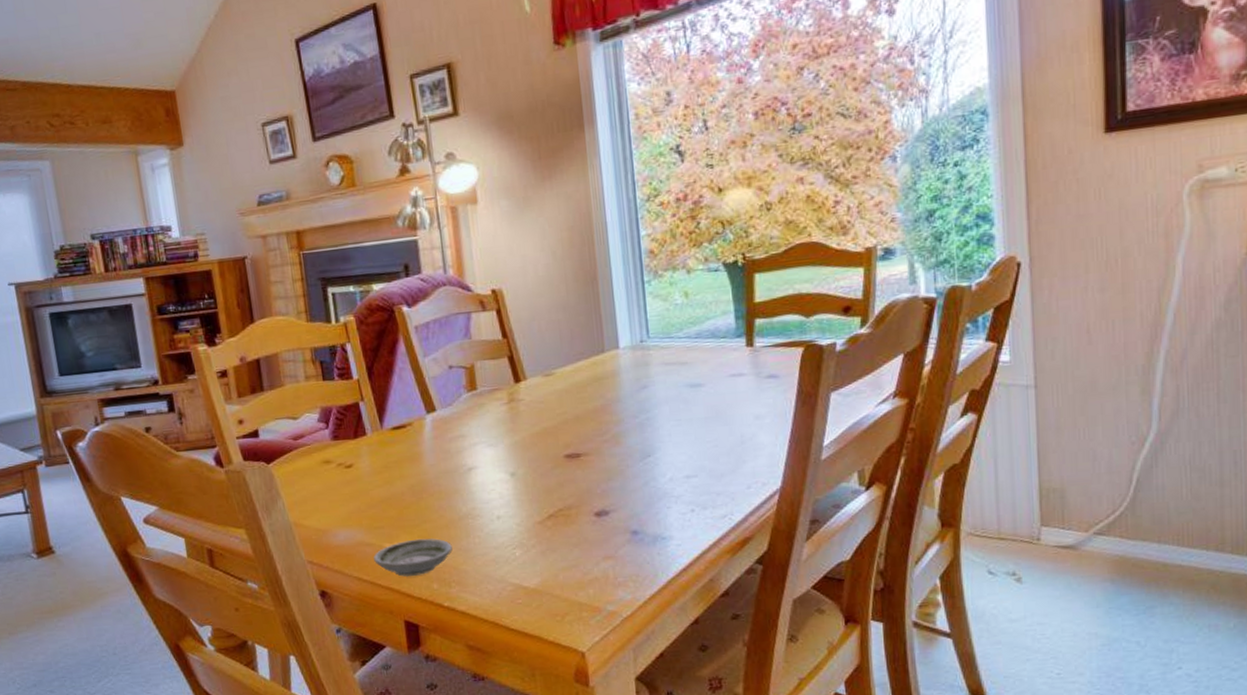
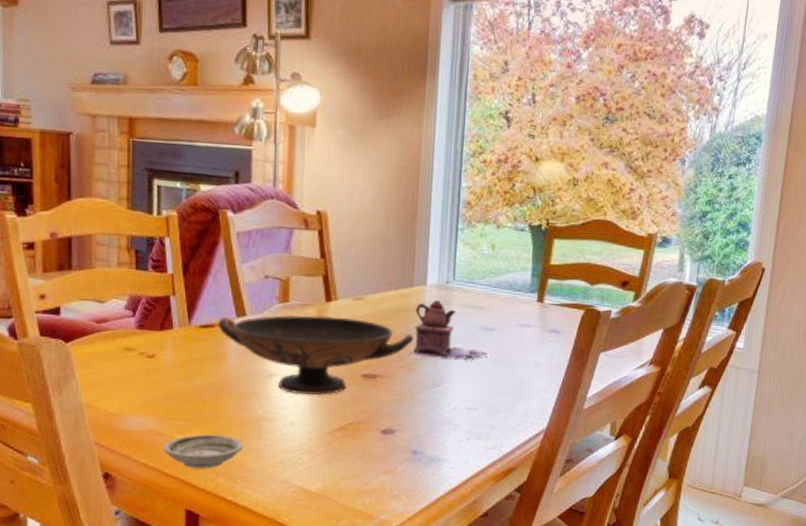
decorative bowl: none [409,396,615,486] -> present [217,314,414,396]
teapot: none [611,363,702,429] -> present [408,301,490,361]

